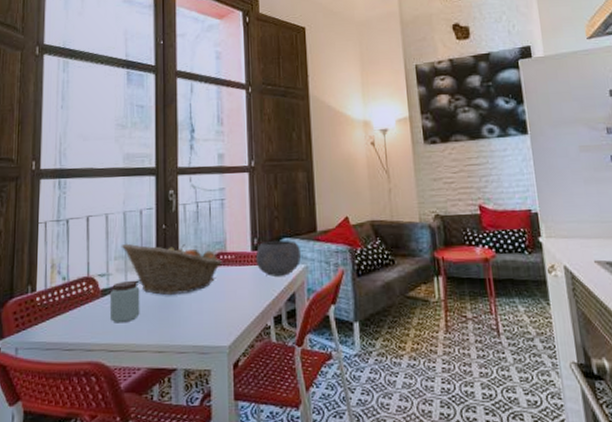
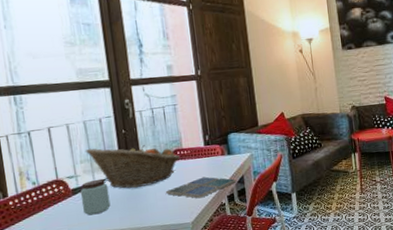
drink coaster: none [203,289,287,316] -> present [166,176,237,199]
bowl: present [255,240,302,276] -> none [208,135,247,165]

